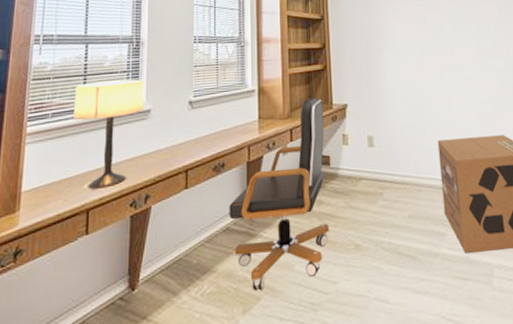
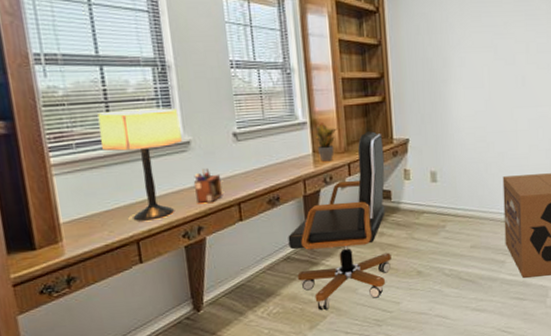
desk organizer: none [147,136,173,172] -> present [193,169,223,204]
potted plant: none [258,90,283,128] -> present [311,123,338,162]

